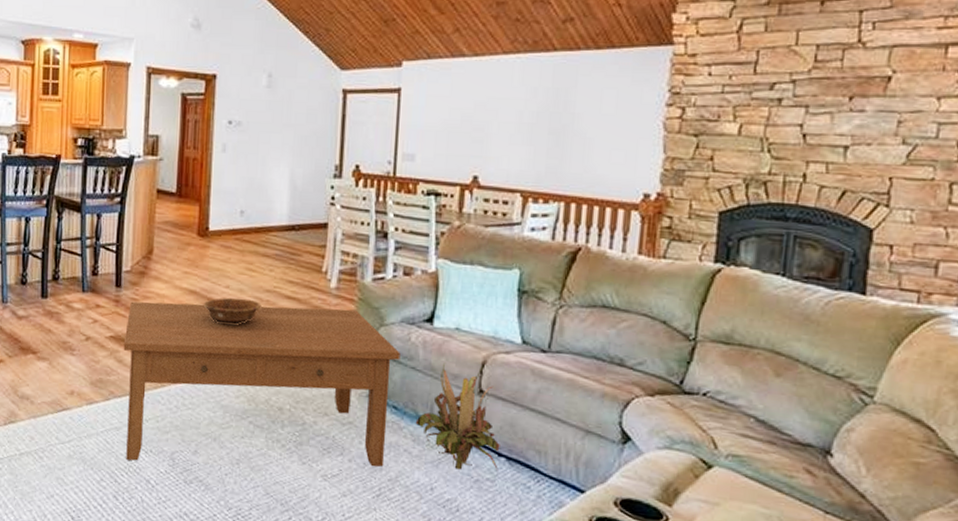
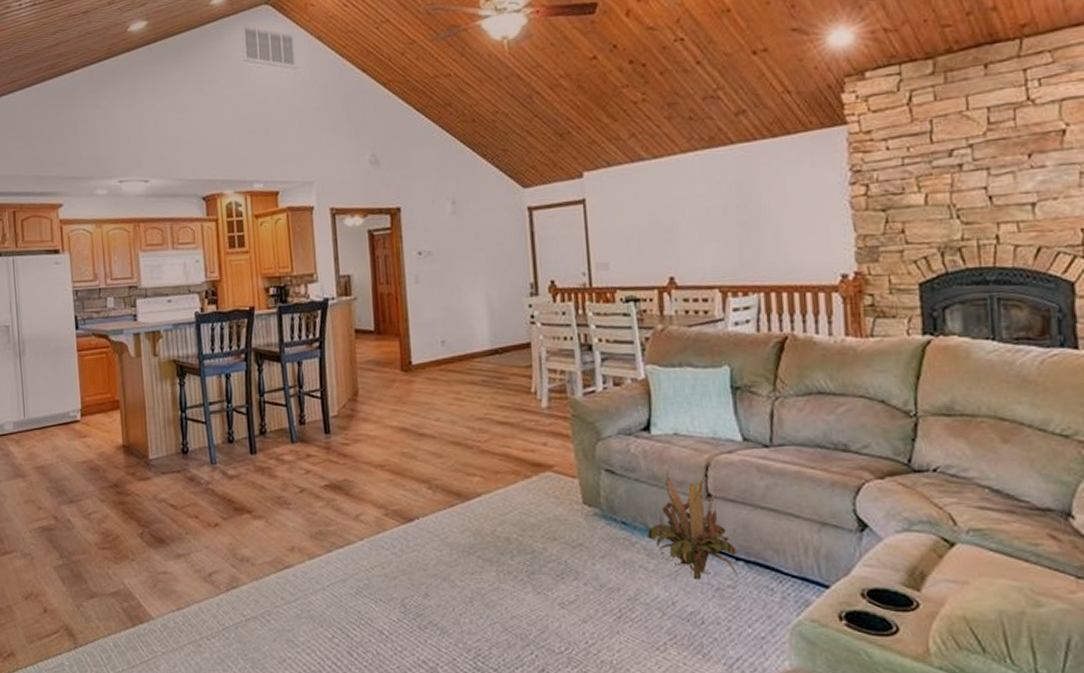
coffee table: present [123,301,401,467] -> none [339,427,622,612]
decorative bowl: present [203,297,262,326] -> none [415,429,475,459]

